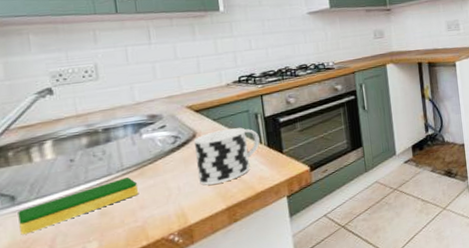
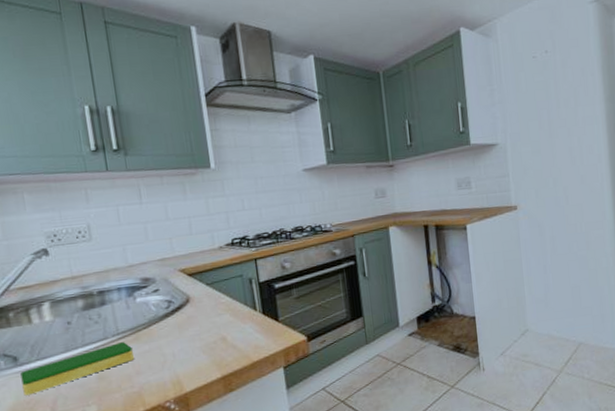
cup: present [193,127,260,185] -> none [187,293,255,353]

